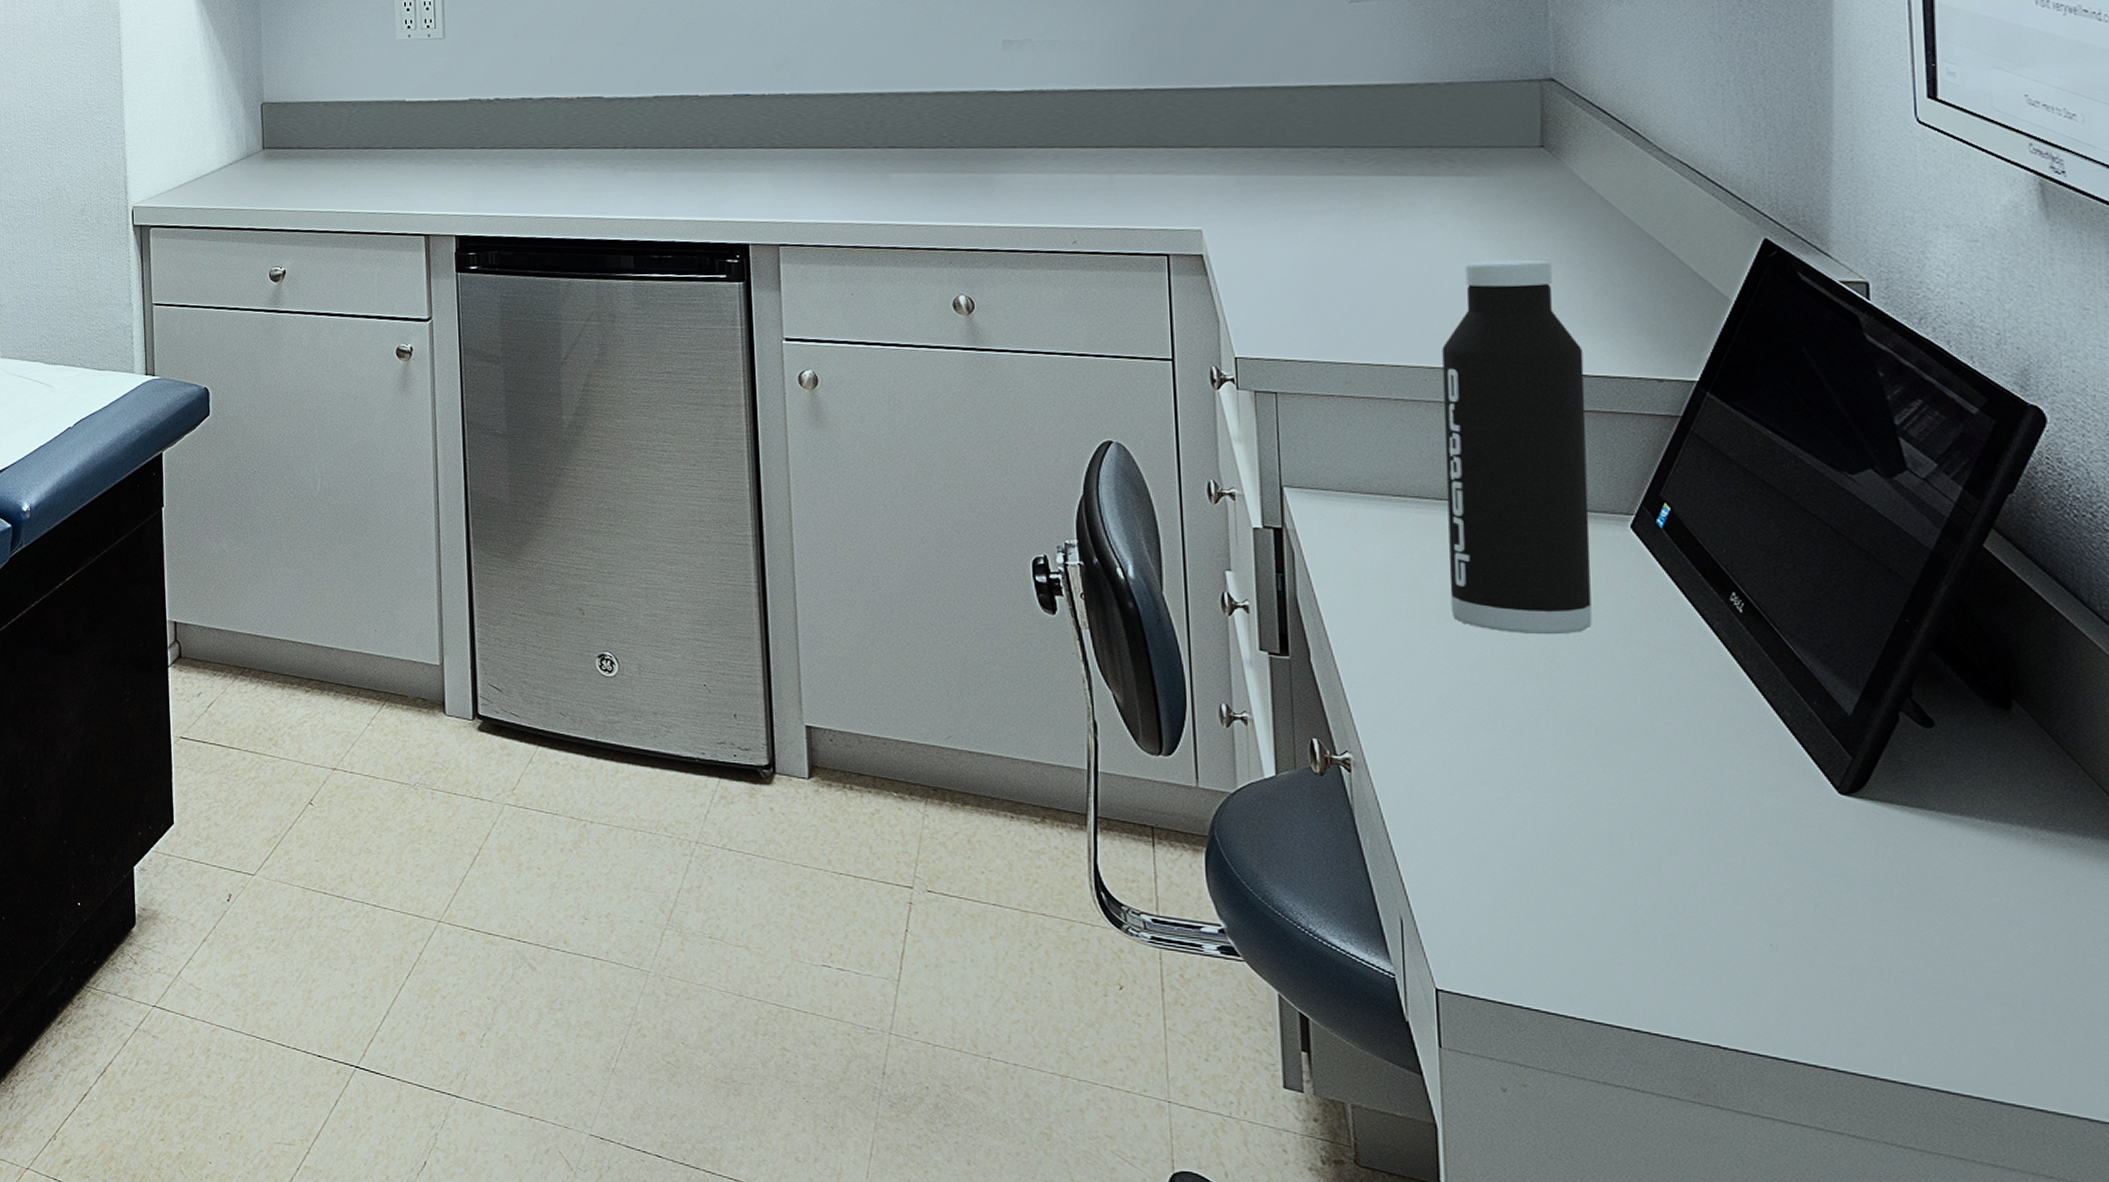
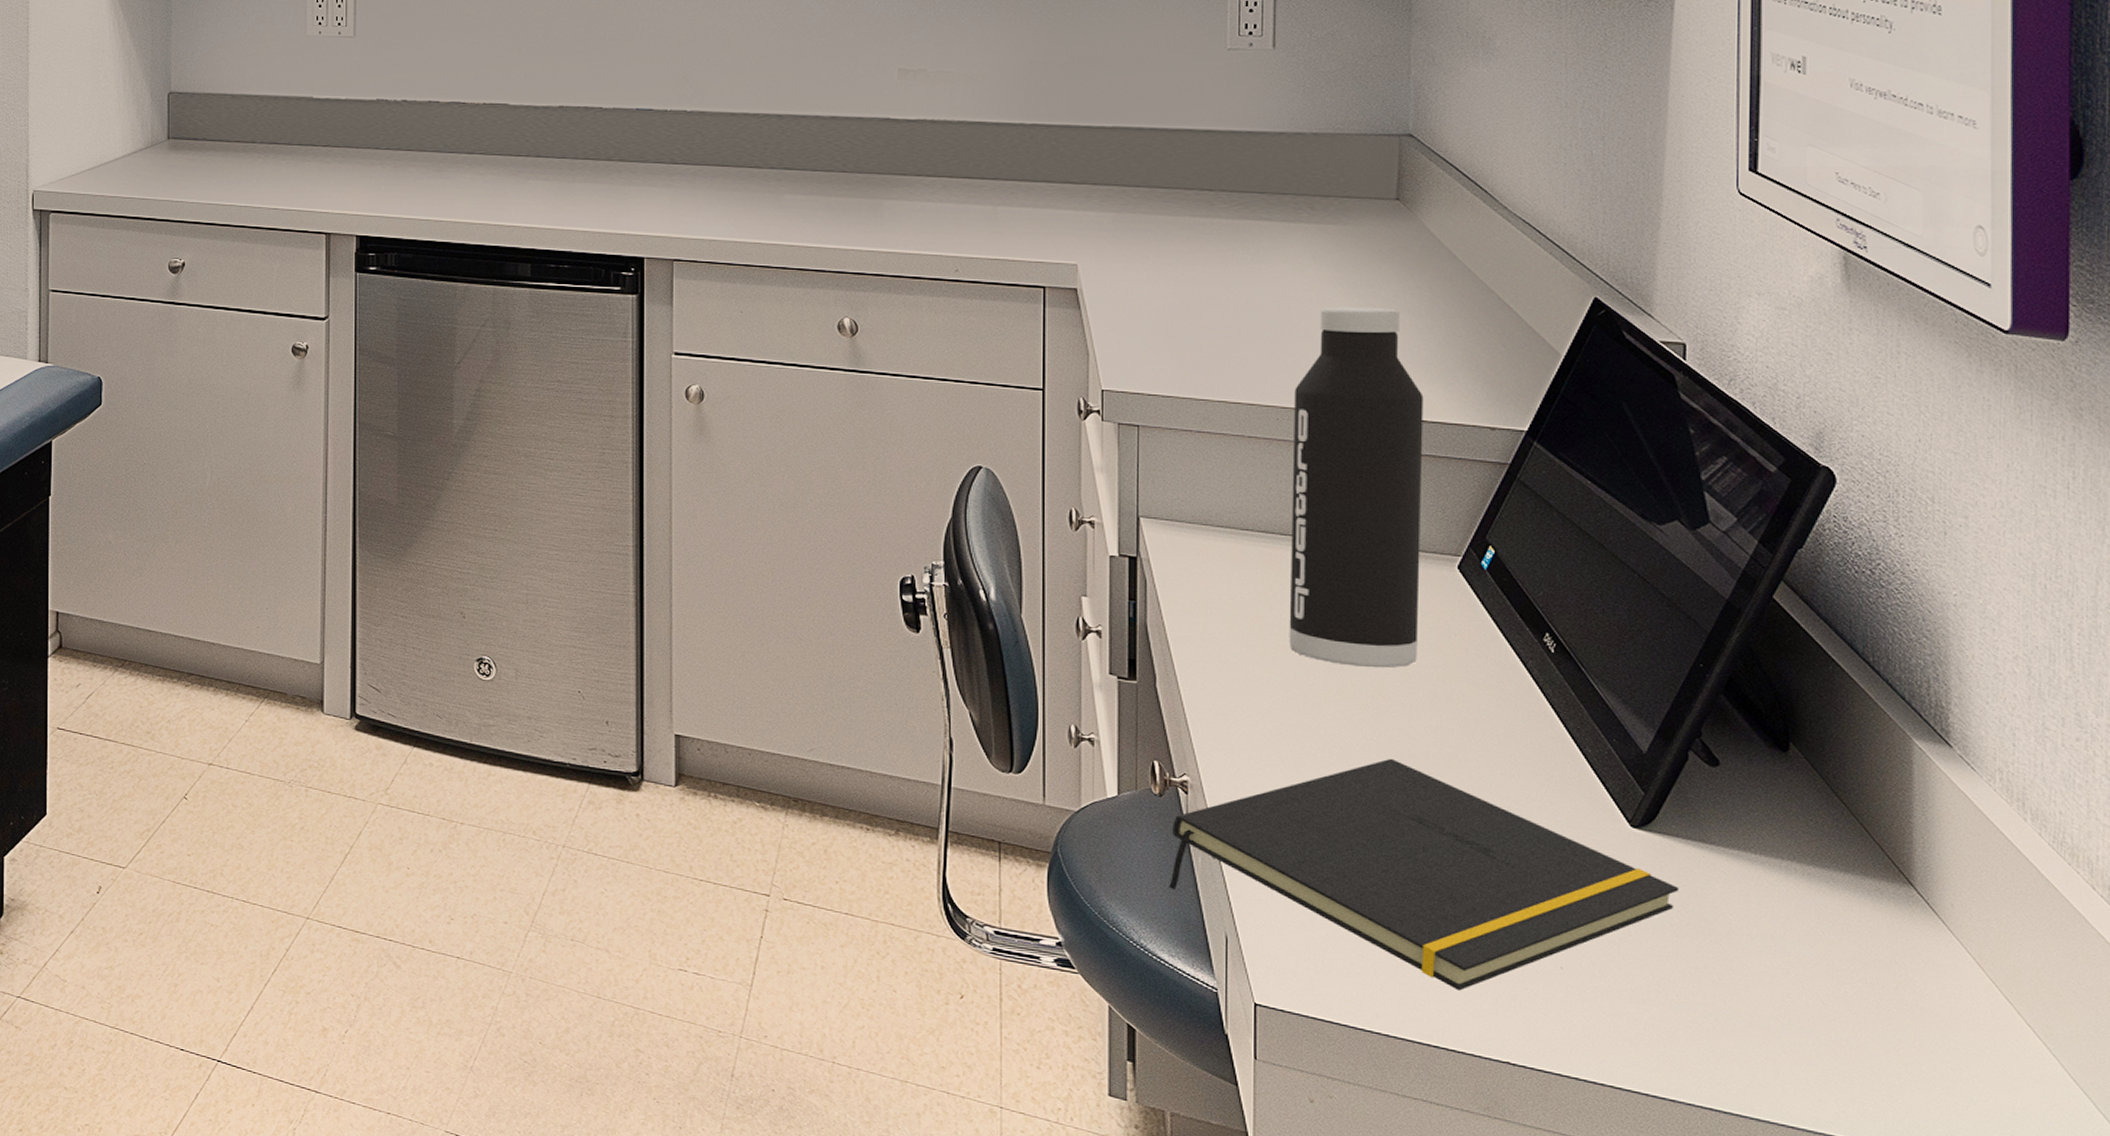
notepad: none [1336,728,1898,971] -> present [1169,758,1680,991]

